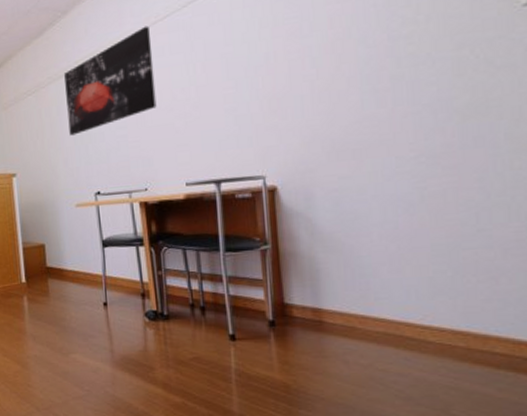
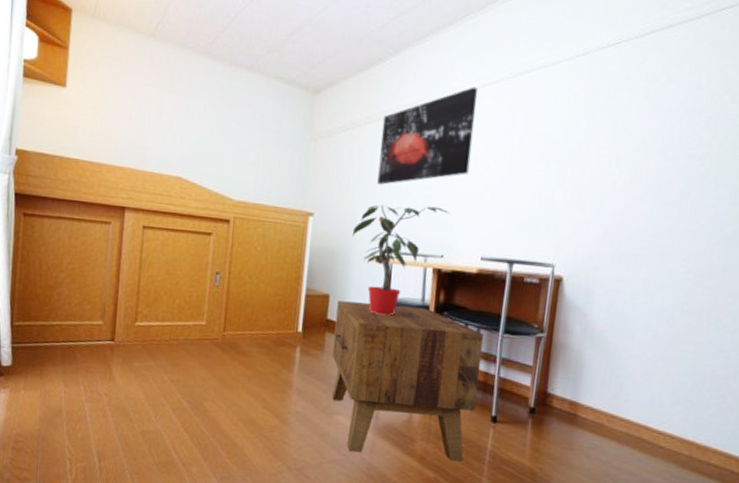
side table: none [54,241,211,387] -> present [332,300,483,462]
potted plant: none [55,144,145,255] -> present [352,205,449,316]

